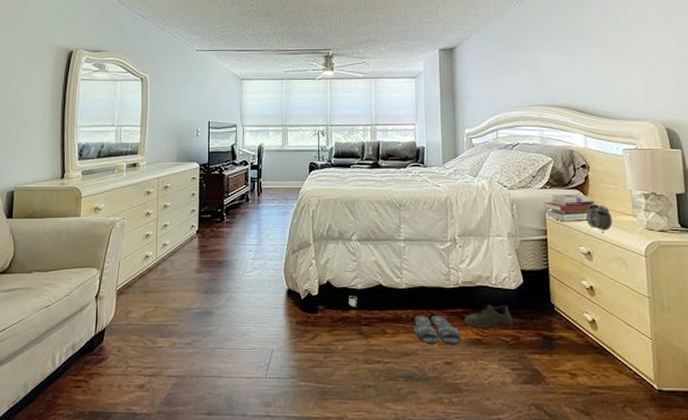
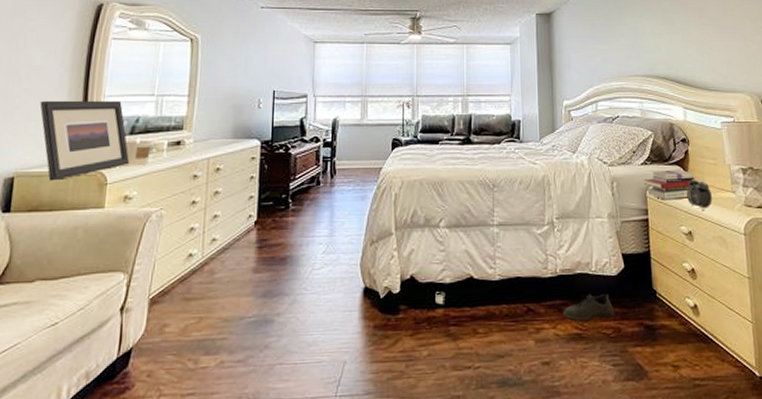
picture frame: none [29,130,98,195] -> present [40,100,130,181]
candle: none [94,159,114,183] -> present [125,136,151,165]
slippers: present [413,315,460,346] -> none [508,309,559,344]

